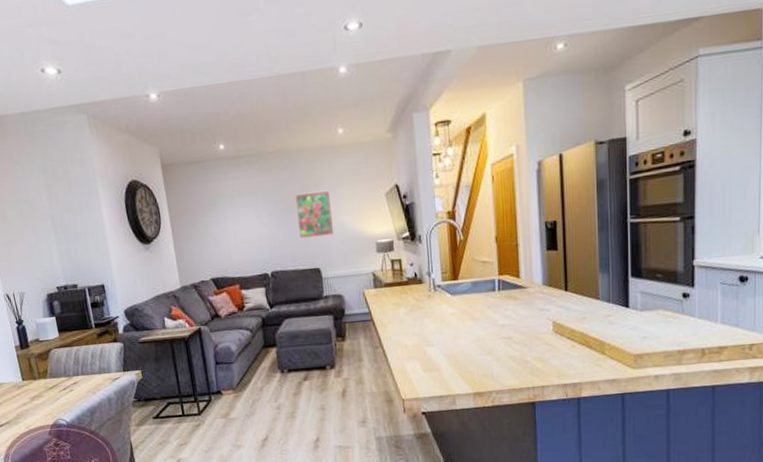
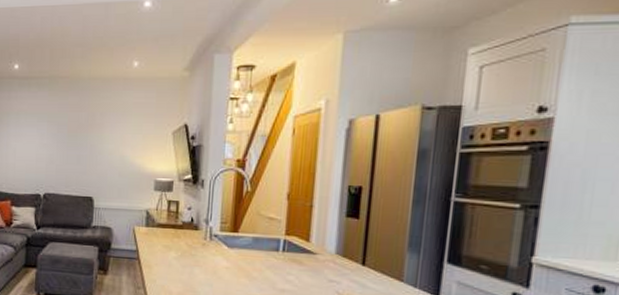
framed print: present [294,190,335,239] -> none [77,120,116,167]

